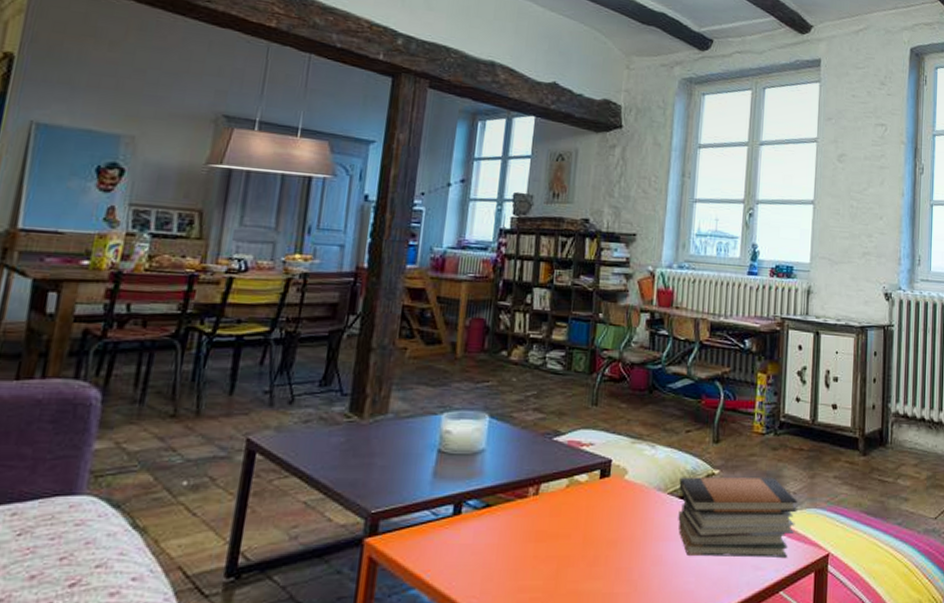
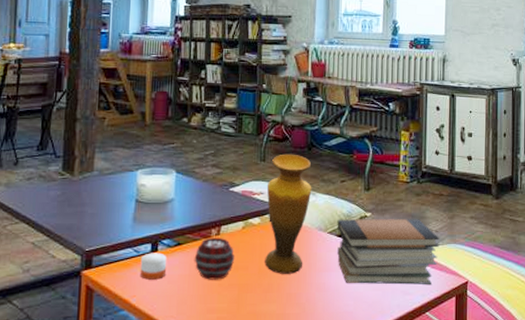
candle: none [437,516,473,550] -> present [140,253,167,280]
decorative ball: none [505,497,556,551] -> present [194,237,235,280]
vase: none [591,397,652,544] -> present [265,154,312,274]

